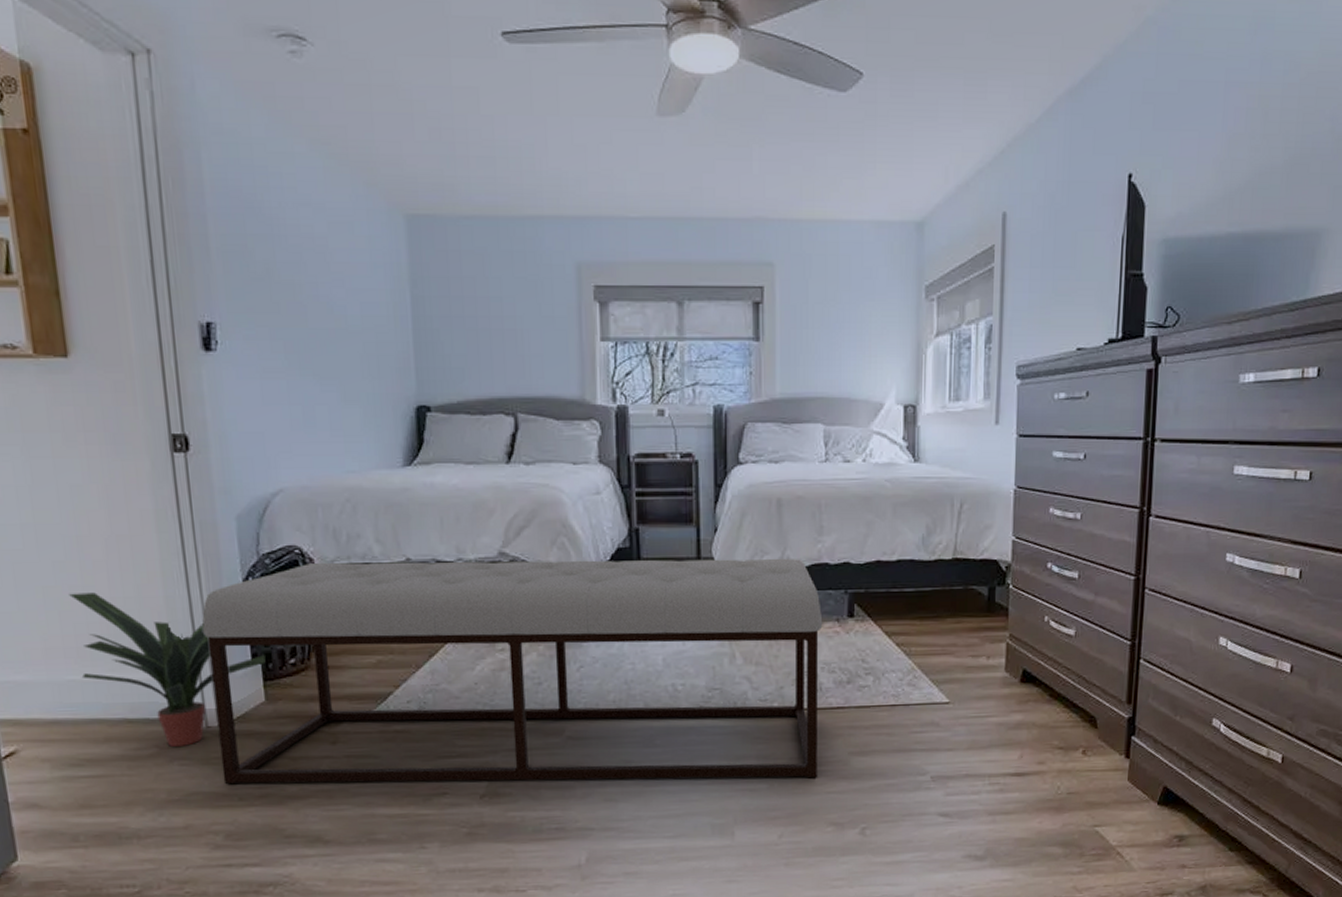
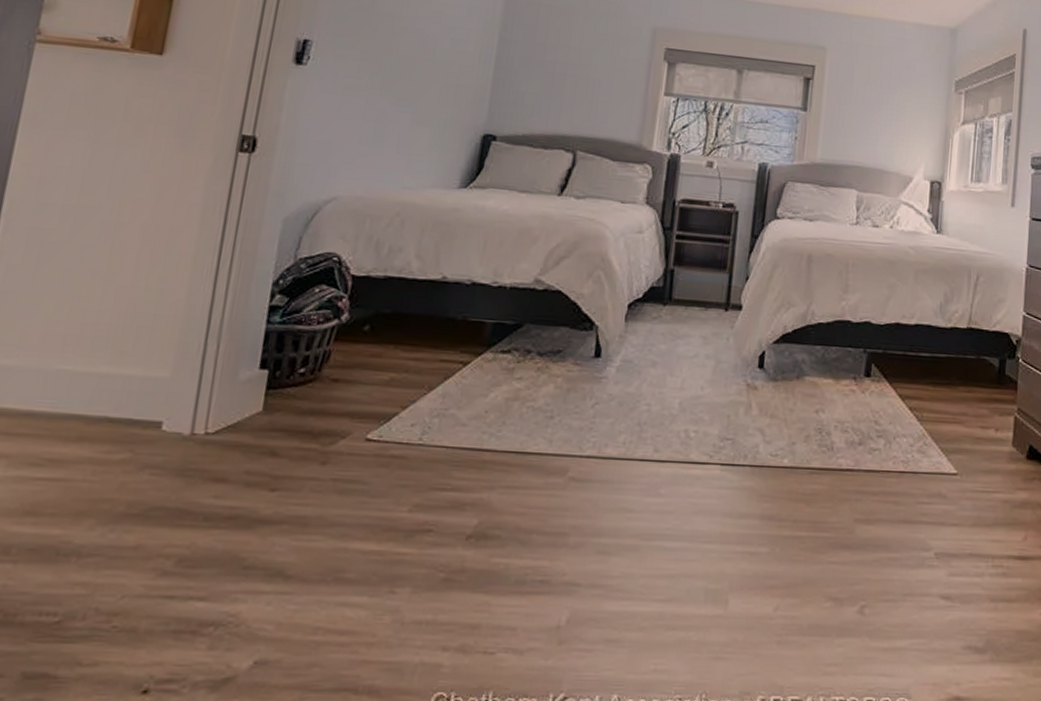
potted plant: present [69,592,266,747] -> none [73,278,275,453]
bench: present [202,558,823,785] -> none [192,271,841,545]

